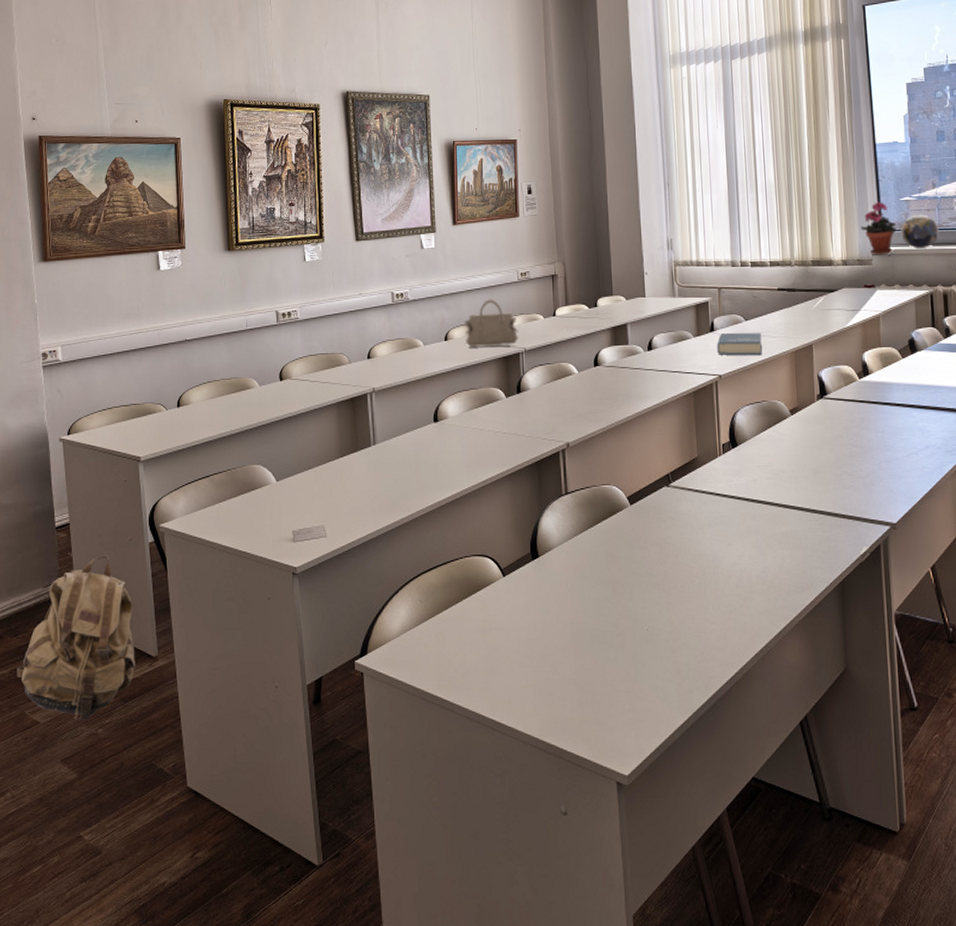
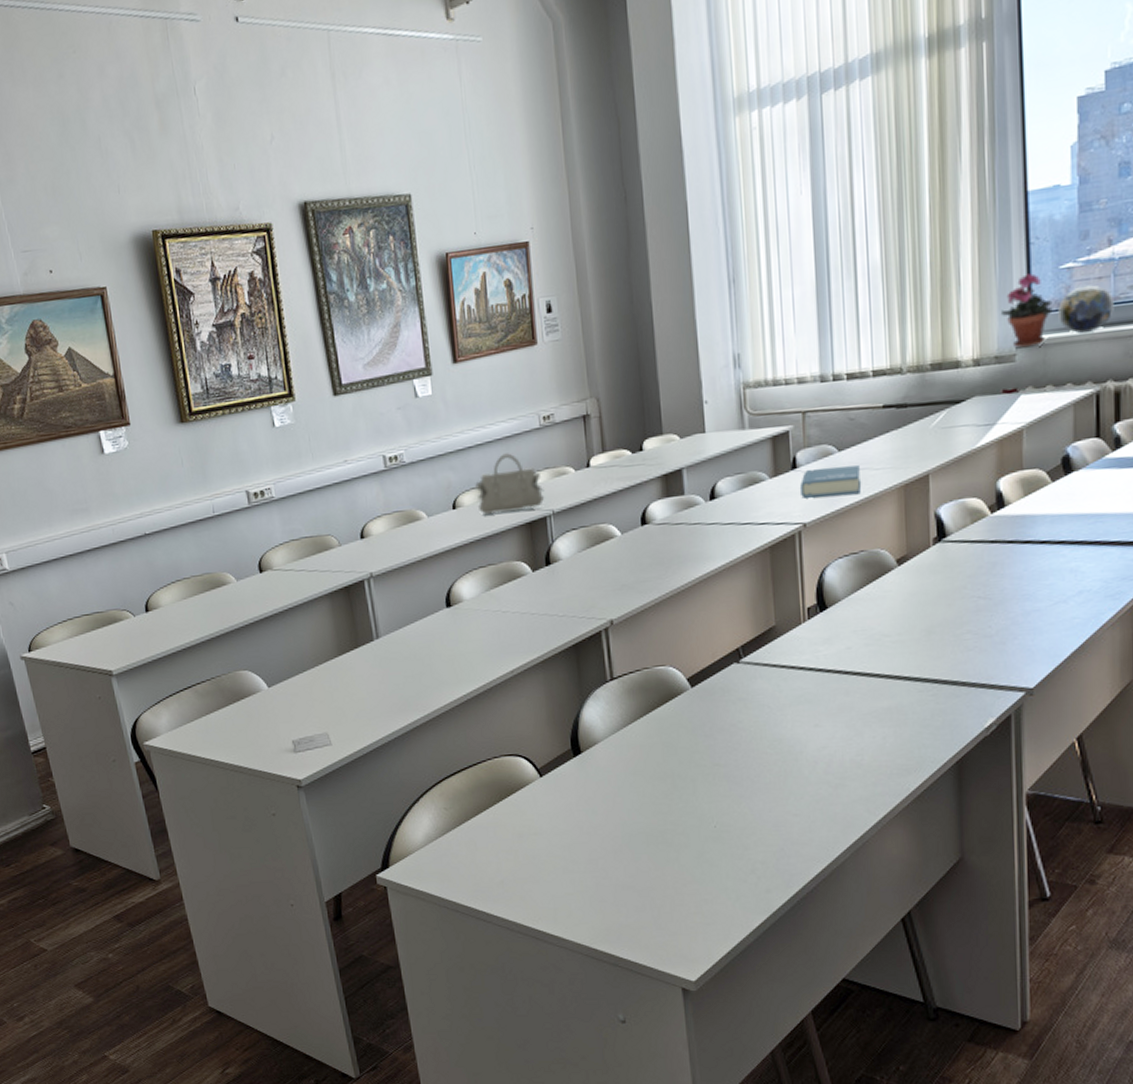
backpack: present [17,555,136,720] -> none [15,778,139,946]

